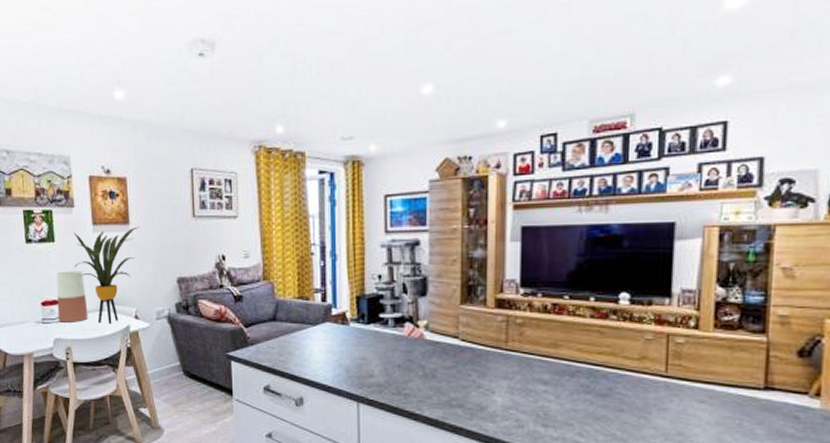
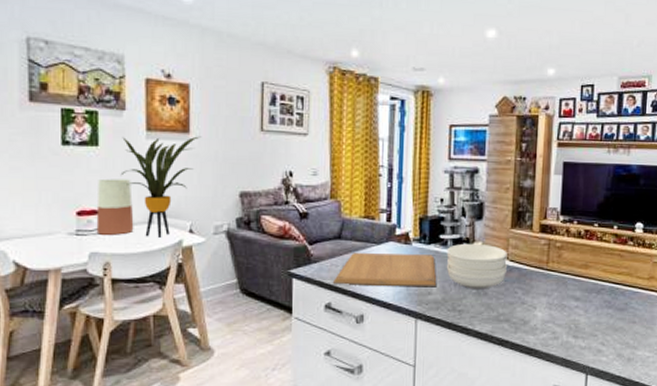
chopping board: none [269,333,379,370] -> present [332,252,437,288]
bowl: none [388,322,457,372] -> present [446,243,507,290]

